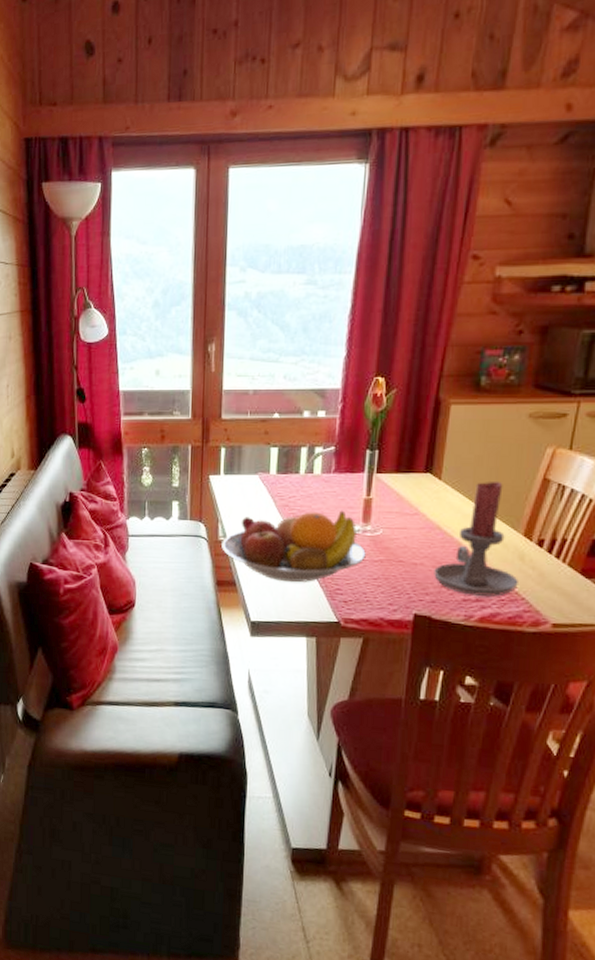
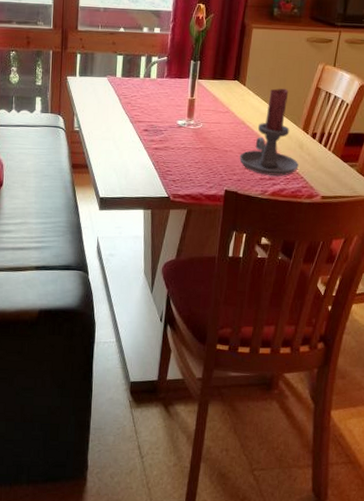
fruit bowl: present [221,510,366,583] -> none [76,108,190,166]

